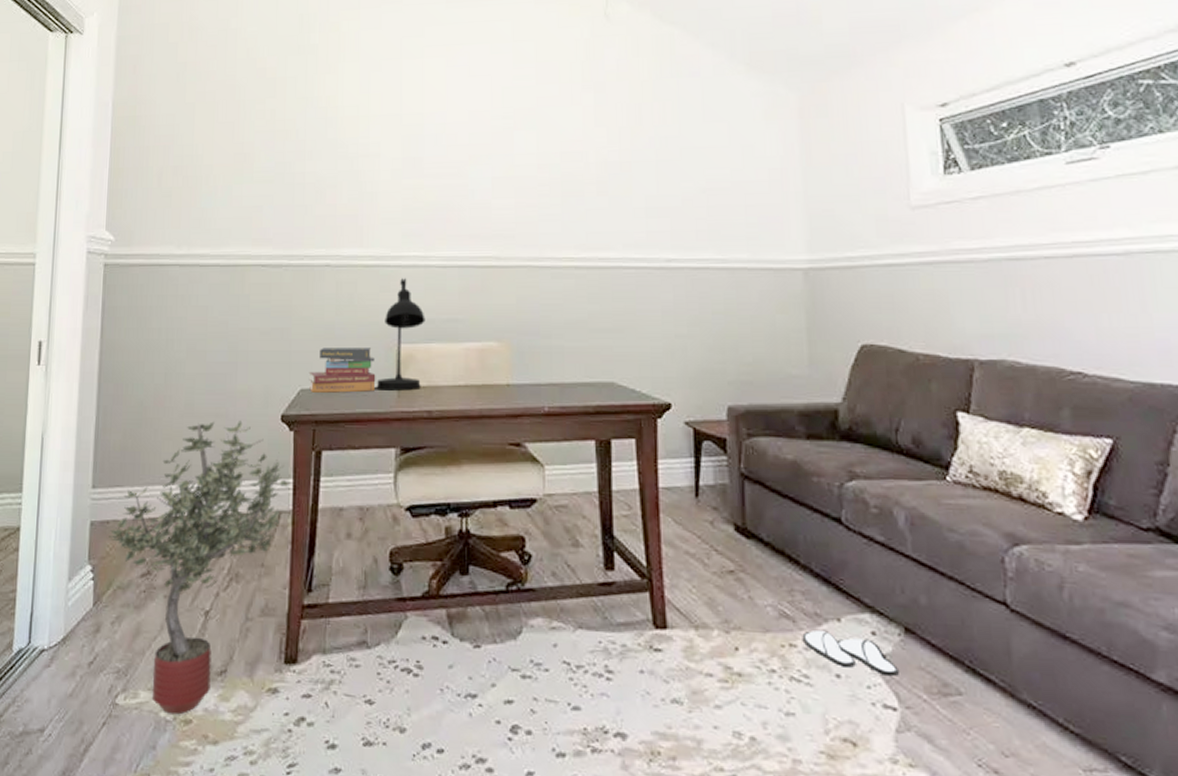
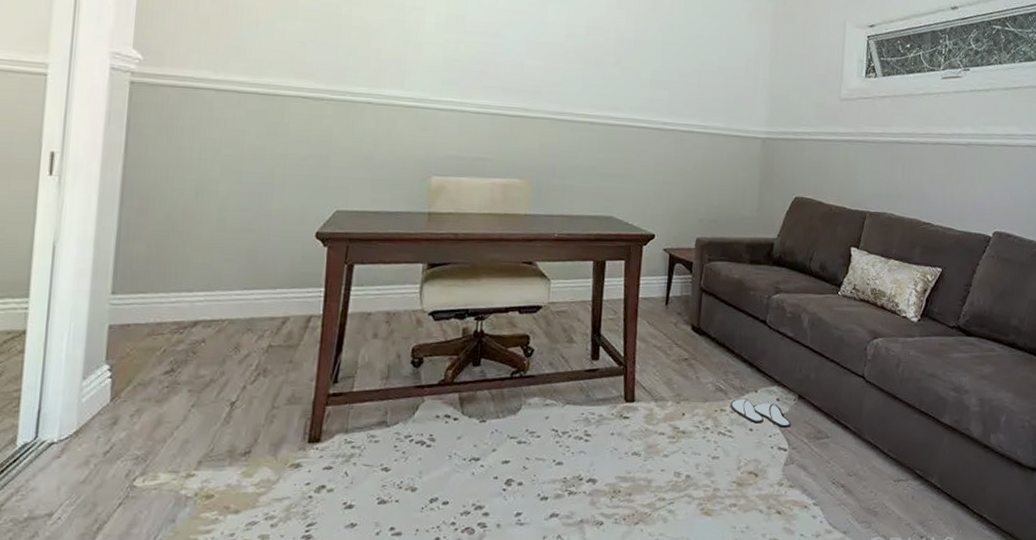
potted tree: present [109,420,289,715] -> none [129,236,320,491]
books: present [308,348,376,393] -> none [344,175,409,216]
desk lamp: present [376,278,425,392] -> none [408,120,458,217]

